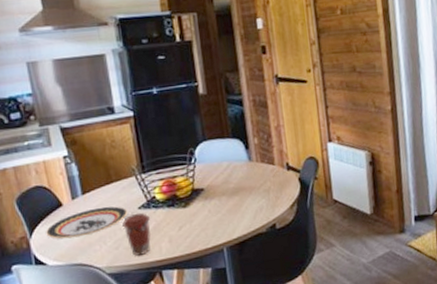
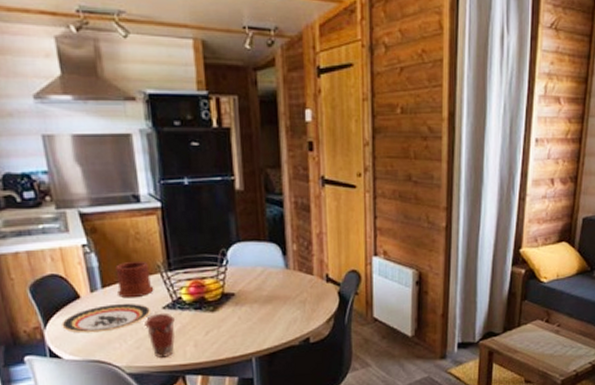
mug: none [94,166,130,202] -> present [115,262,154,298]

